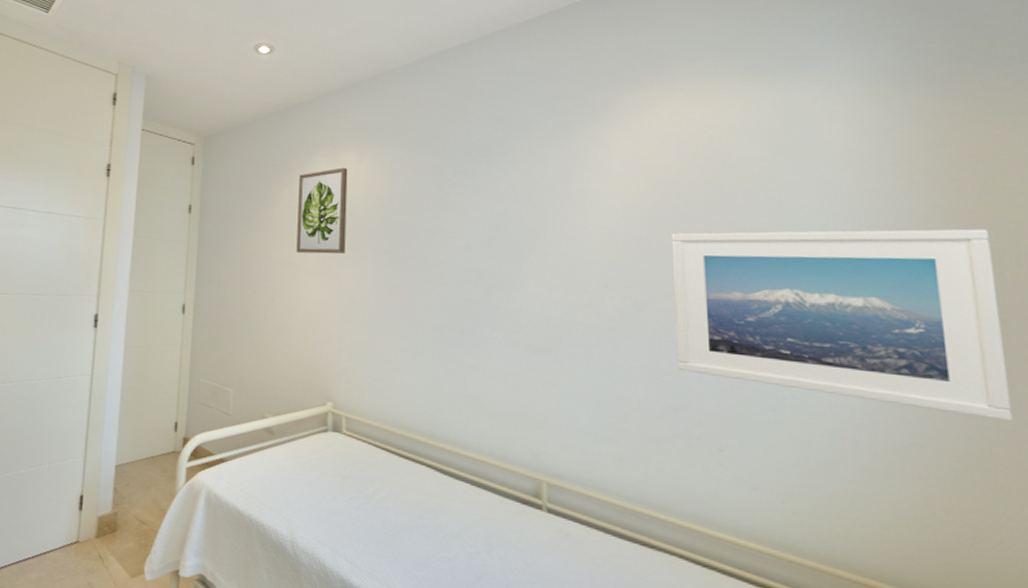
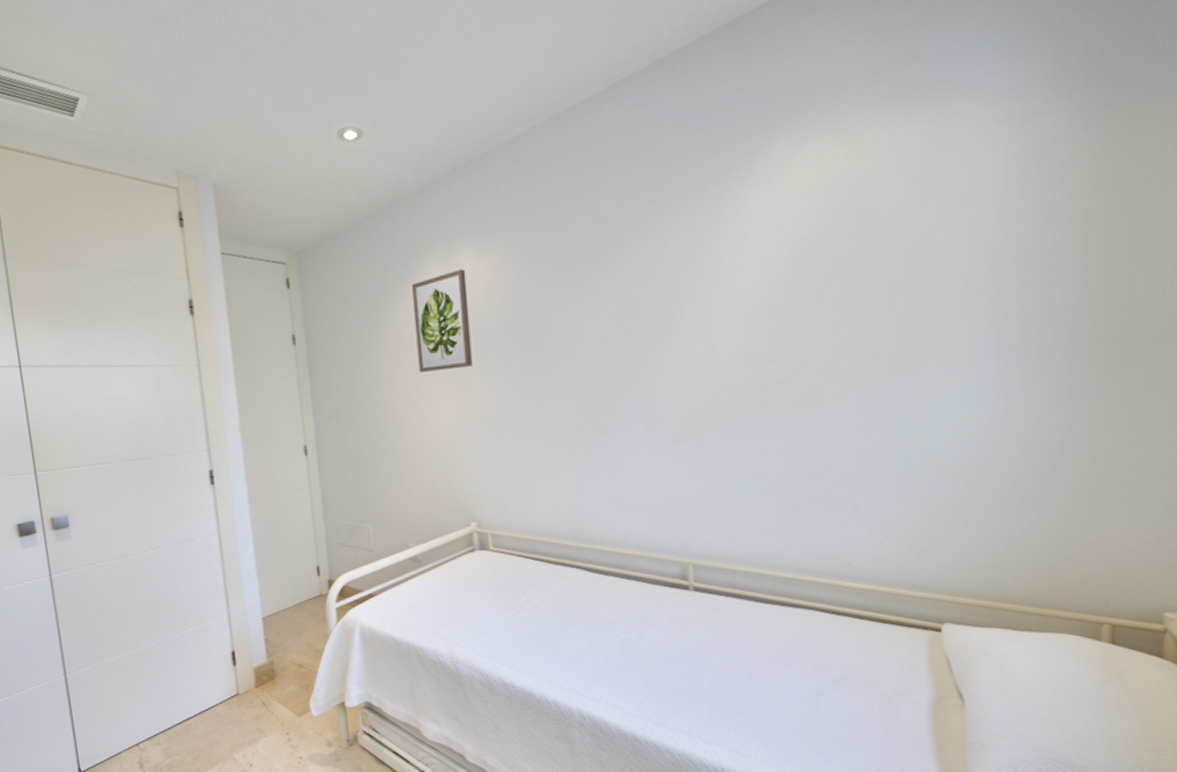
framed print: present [671,228,1013,422] -> none [812,250,1124,440]

